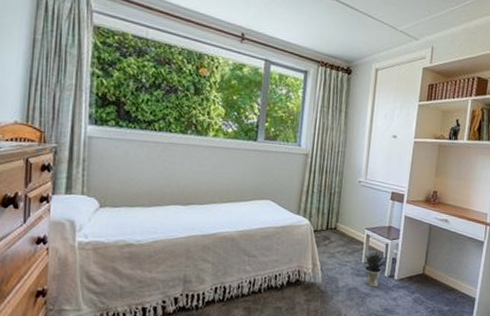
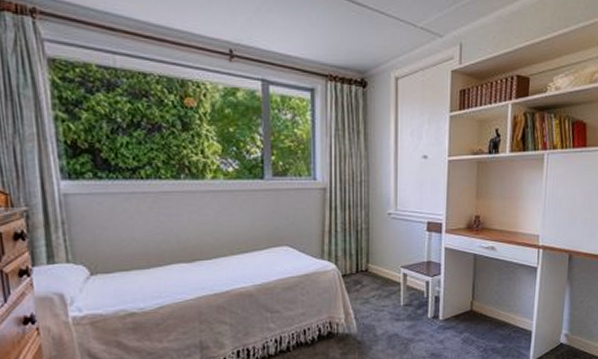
potted plant: present [364,249,387,287] -> none [403,288,429,331]

